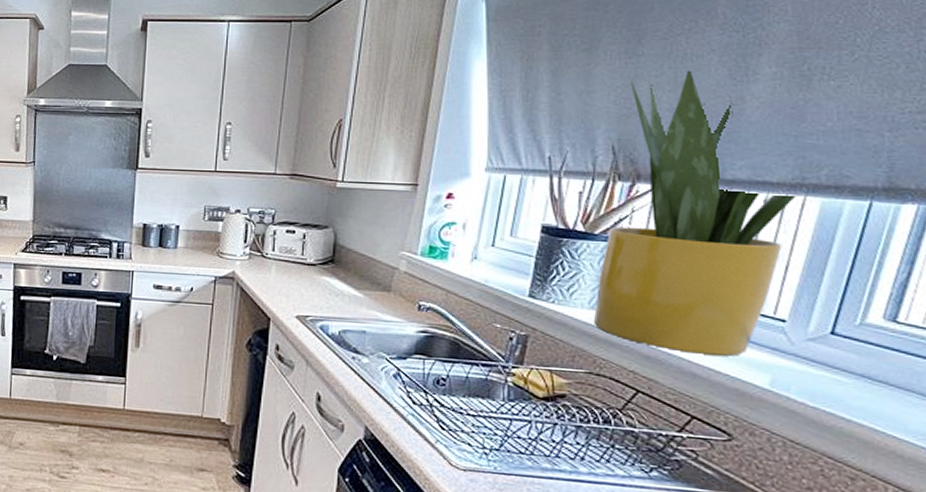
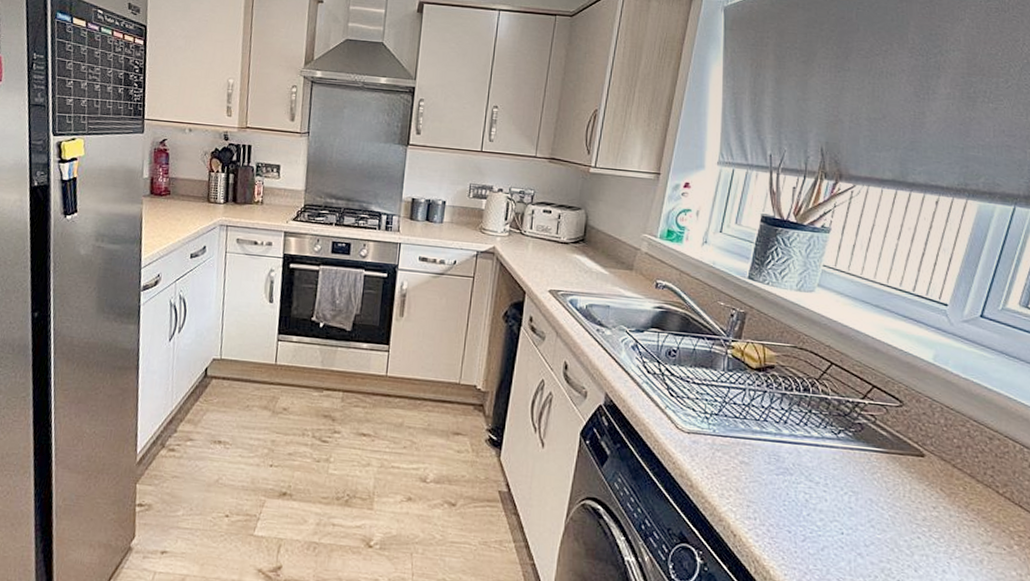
planter: present [593,70,797,356] -> none [799,86,961,334]

